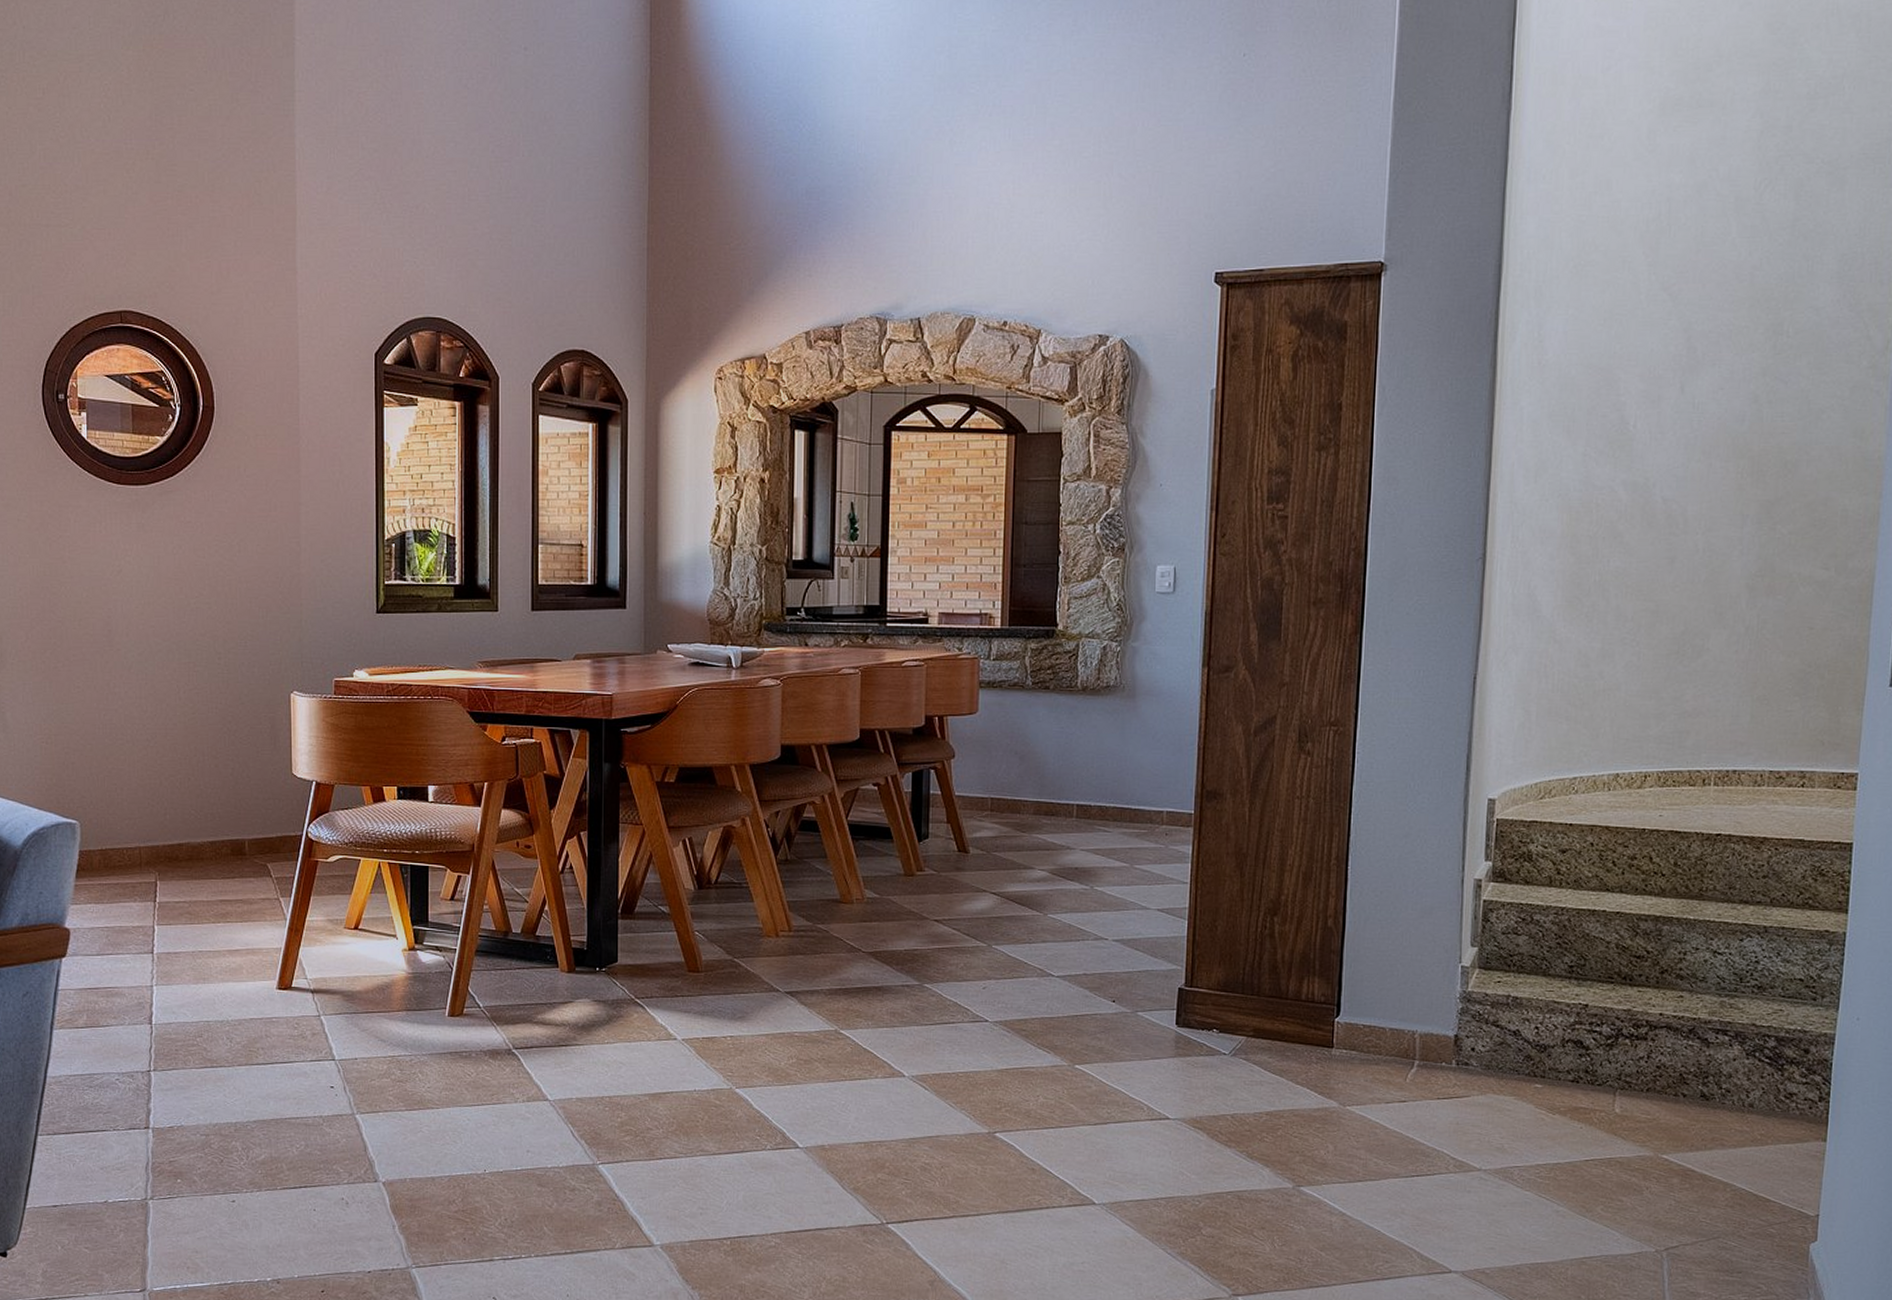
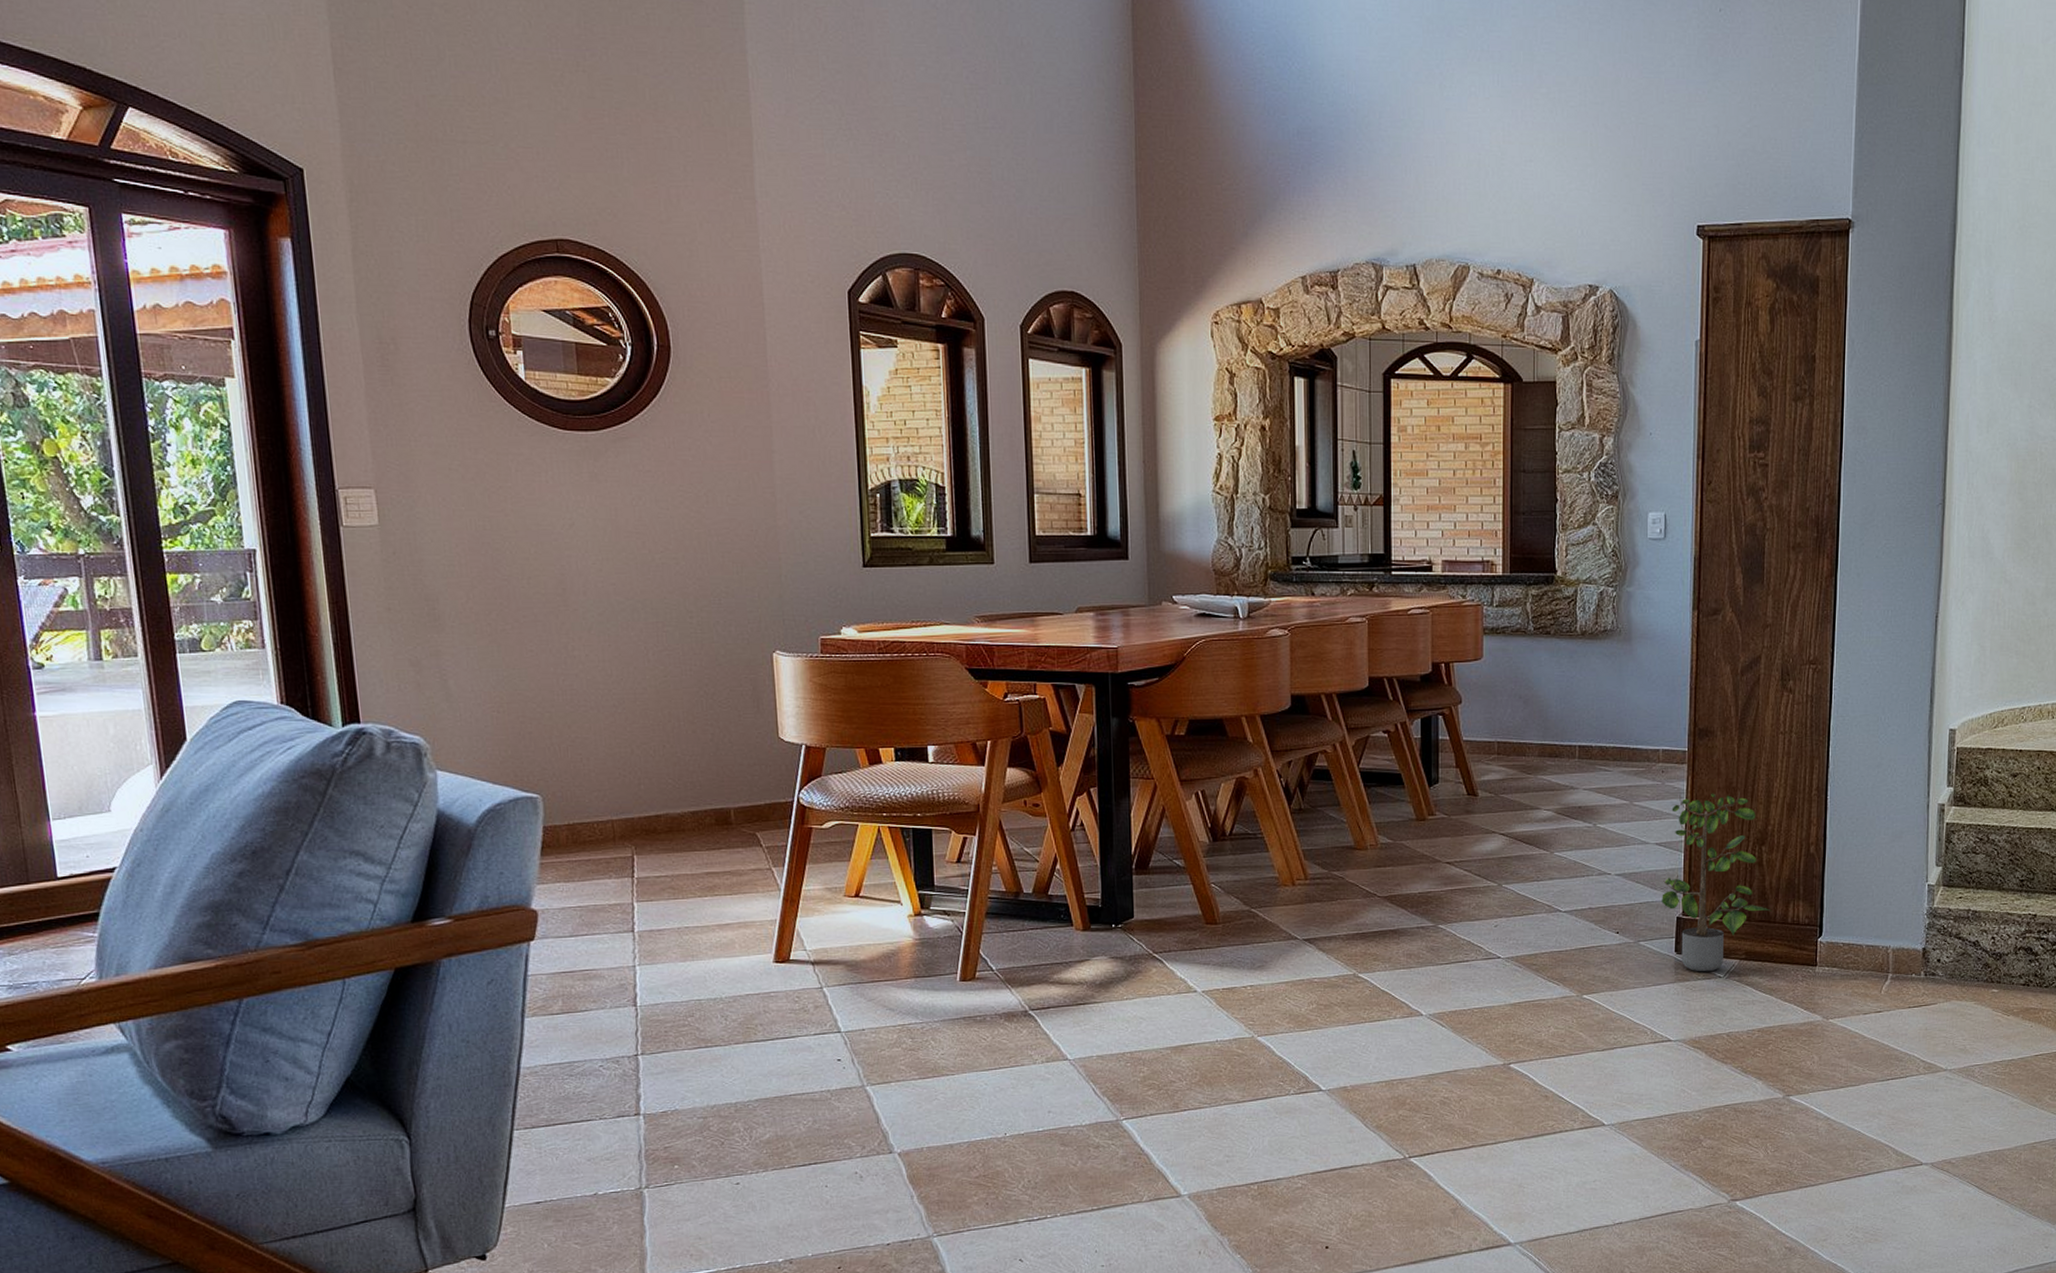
potted plant: none [1162,858,1283,1048] -> present [1662,792,1771,972]

